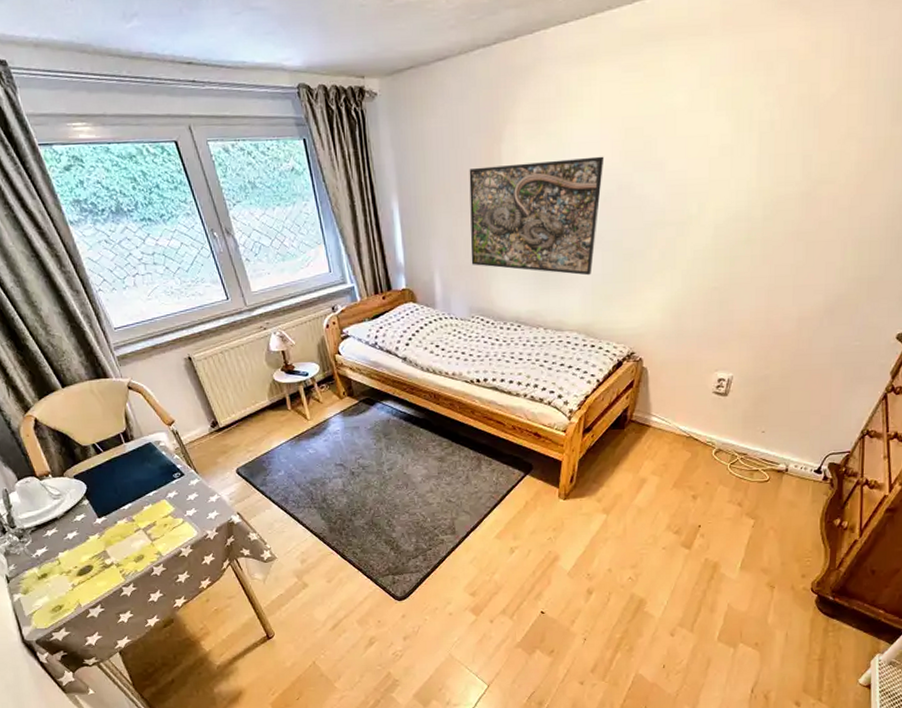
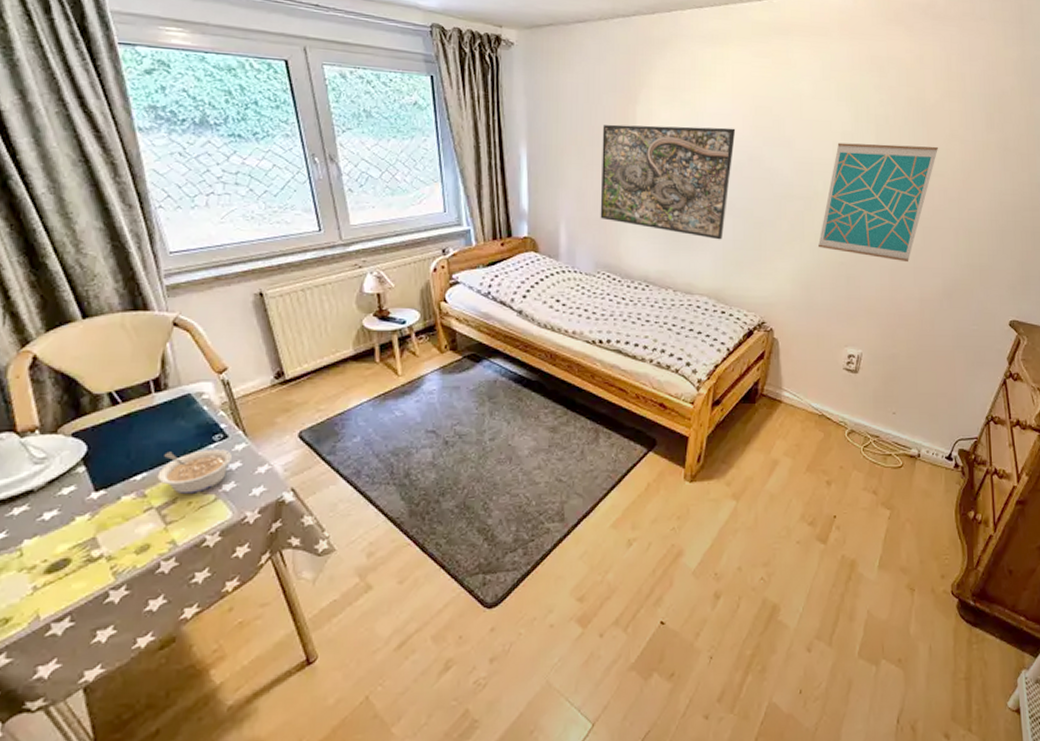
legume: none [139,484,190,518] -> present [157,449,232,494]
wall art: none [691,149,830,282] -> present [818,142,938,263]

